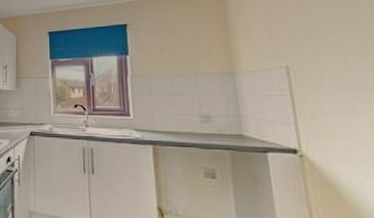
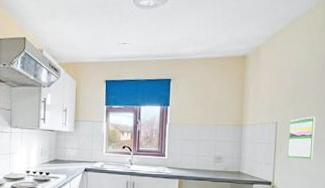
calendar: none [307,55,361,116] -> present [287,116,316,159]

